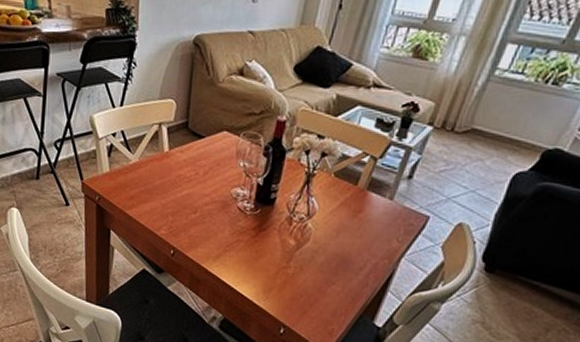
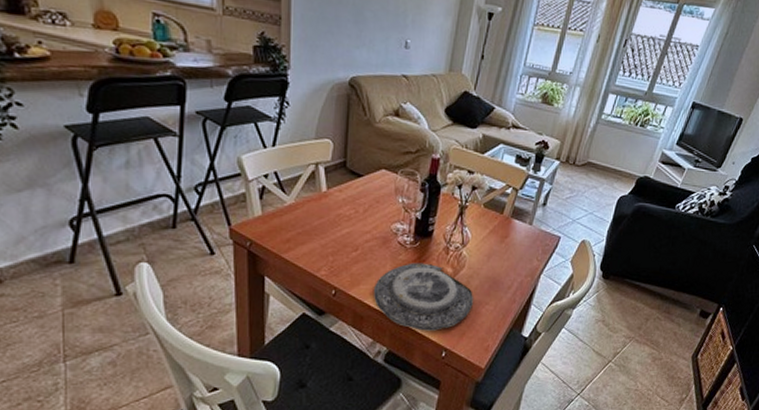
plate: none [211,230,318,305] -> present [374,262,473,331]

